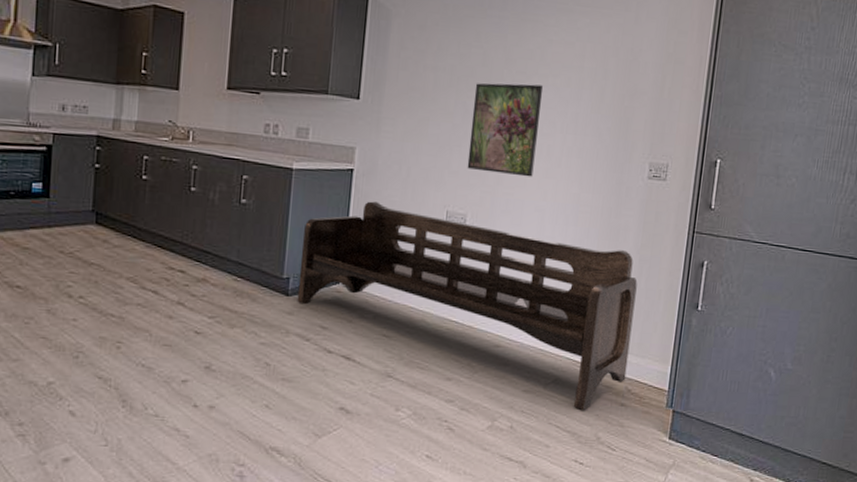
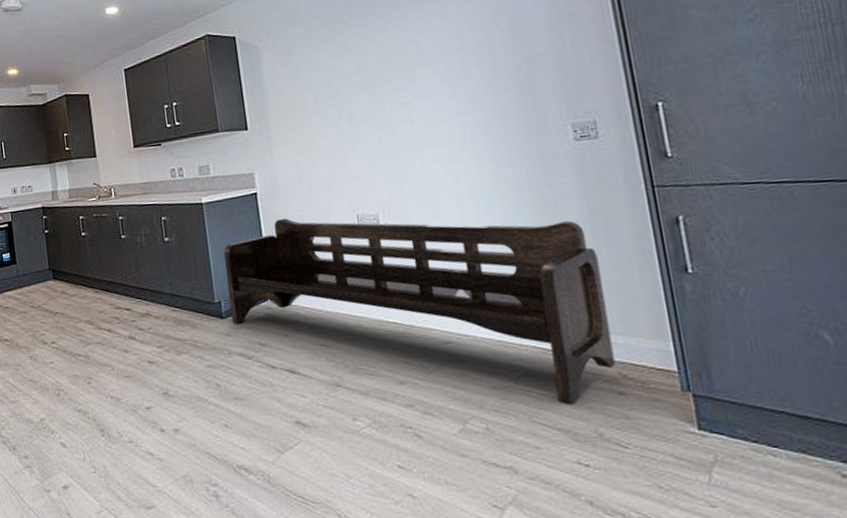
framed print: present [467,83,543,177] -> none [355,75,439,171]

